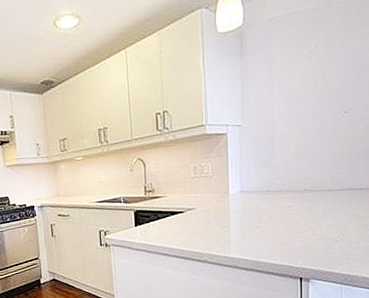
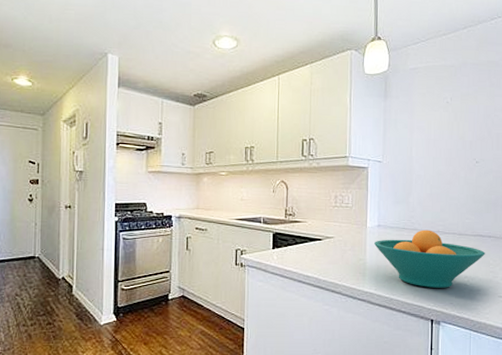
fruit bowl: none [238,189,356,248] -> present [374,229,485,288]

